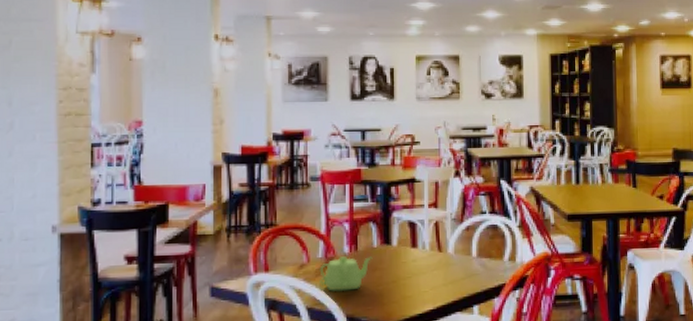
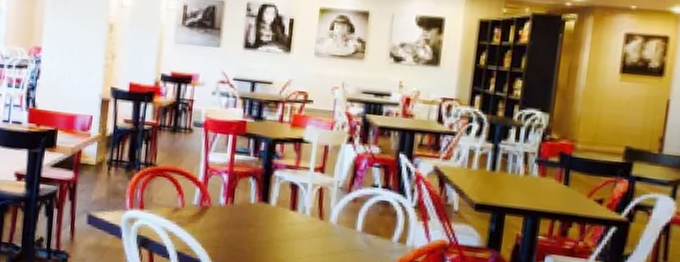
teapot: present [319,255,373,291] -> none [191,205,249,243]

